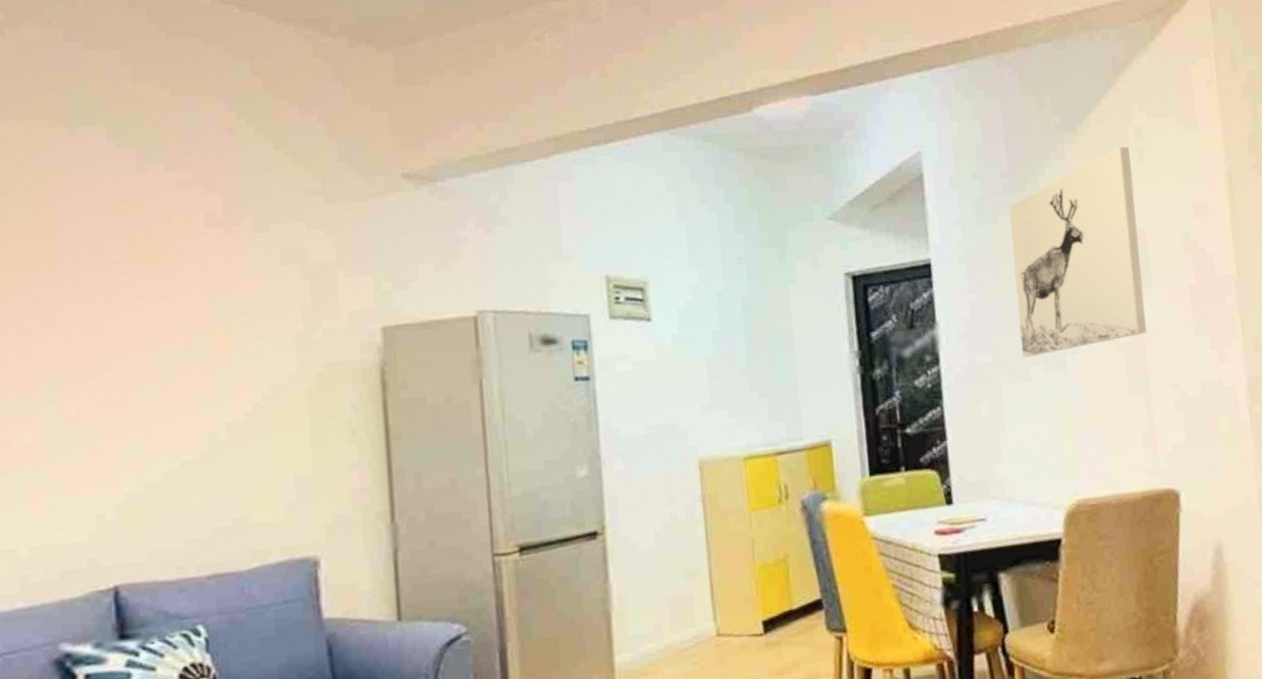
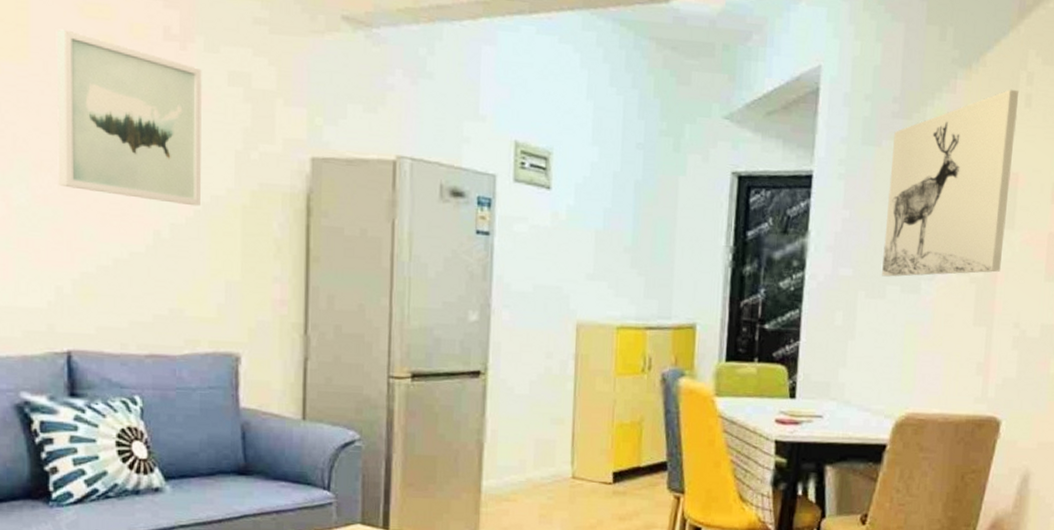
wall art: none [83,232,262,402] -> present [56,29,202,207]

